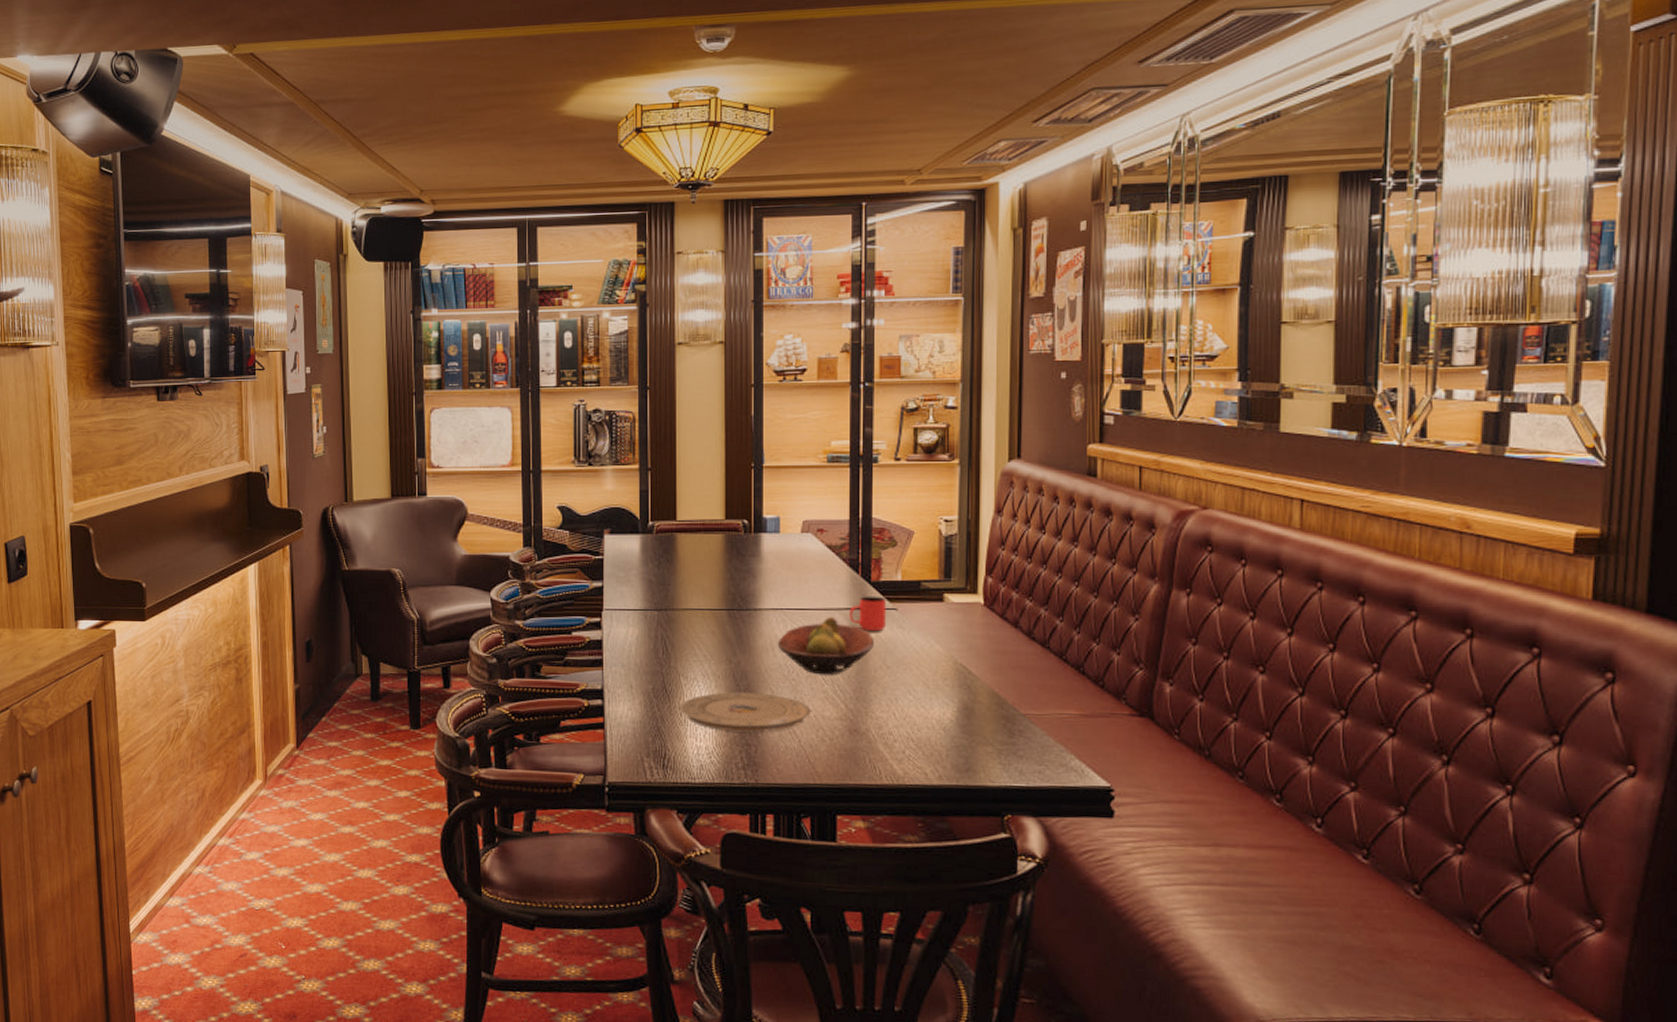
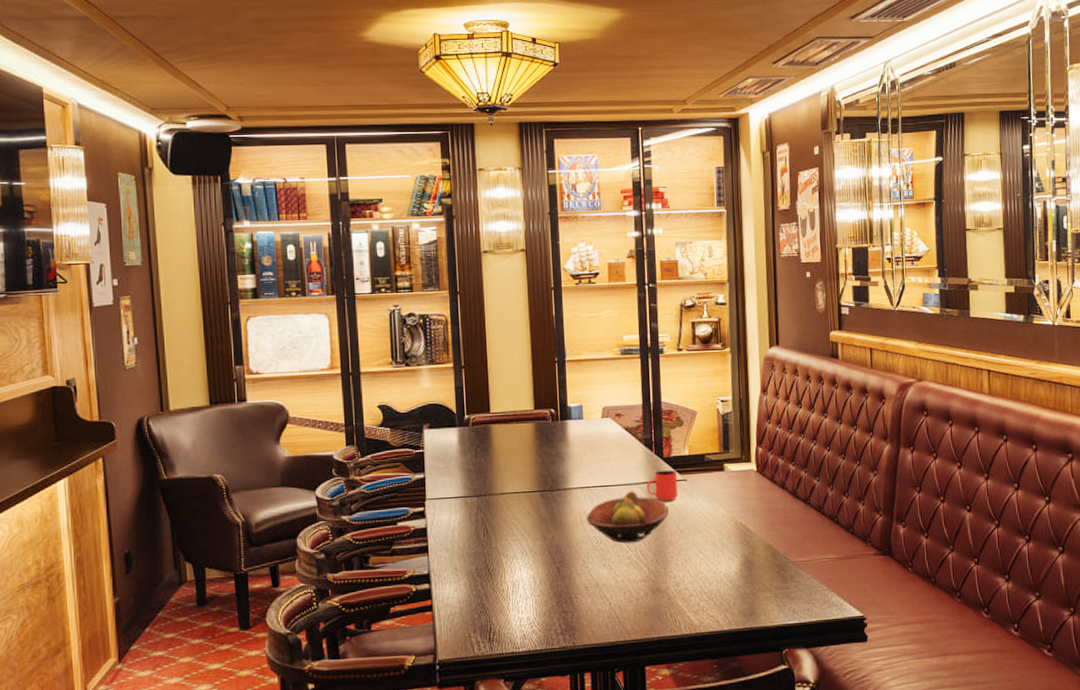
plate: present [679,692,811,732] -> none [501,564,618,601]

